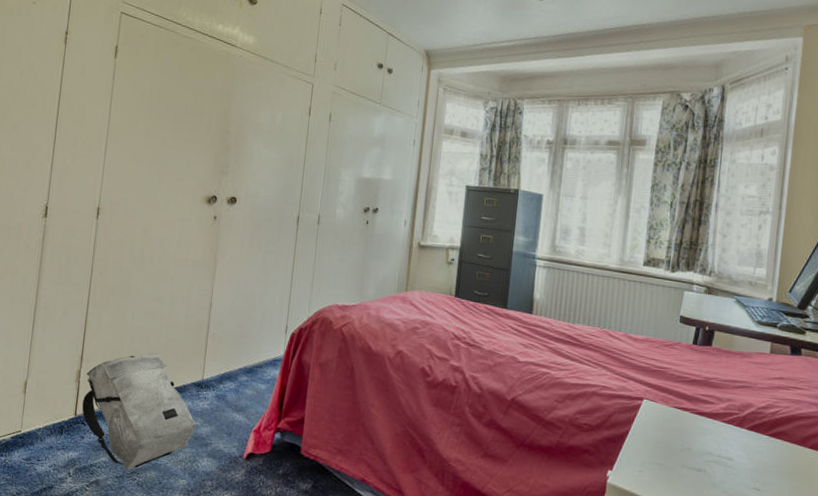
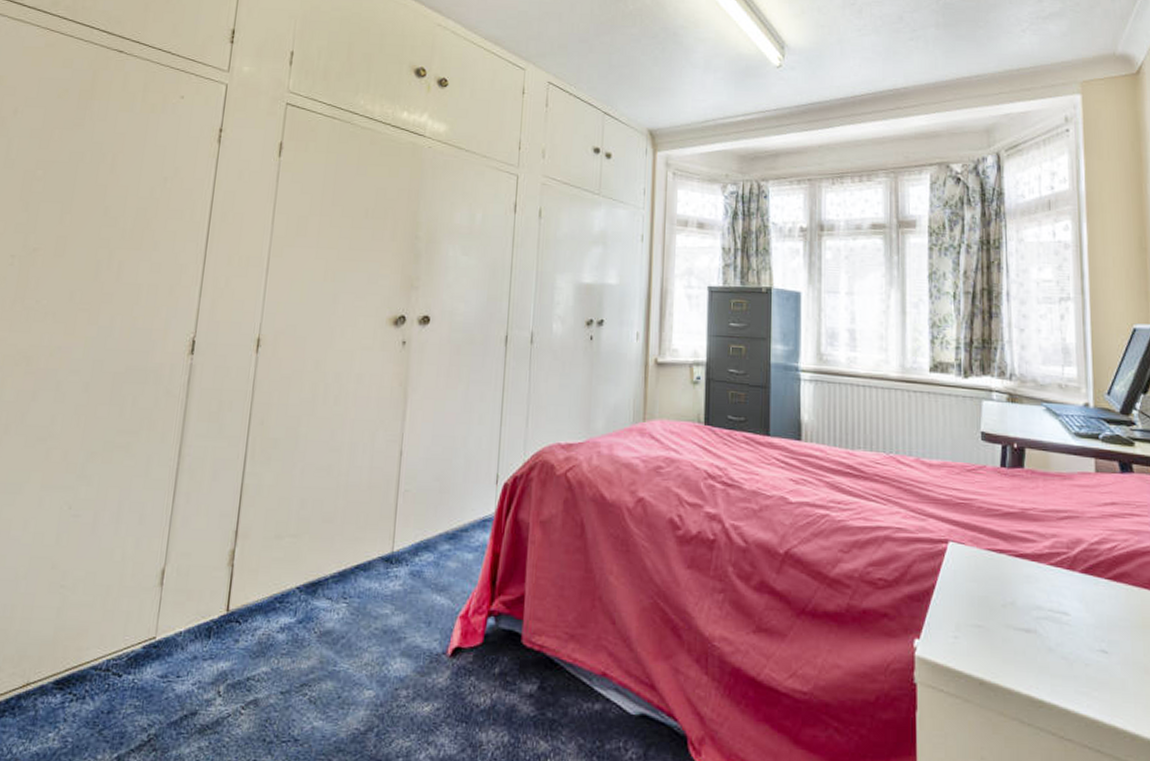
backpack: present [82,353,196,471] -> none [236,521,385,683]

